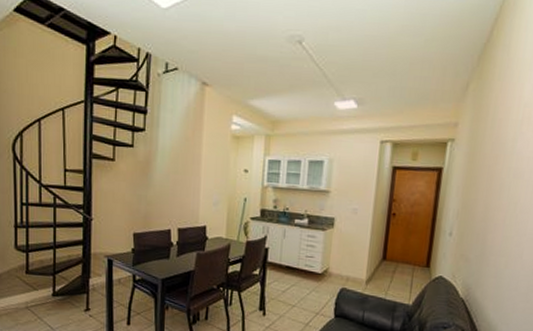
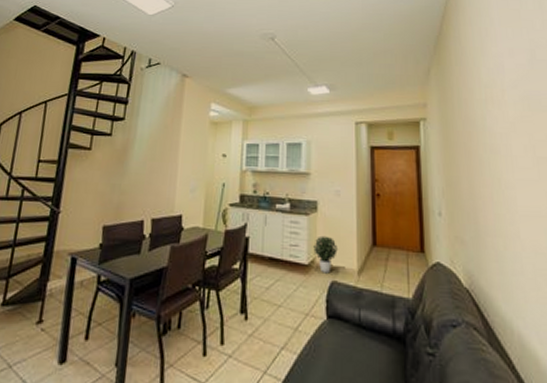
potted plant: none [327,249,351,282] -> present [313,235,339,274]

